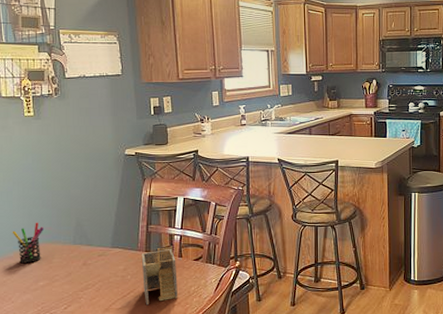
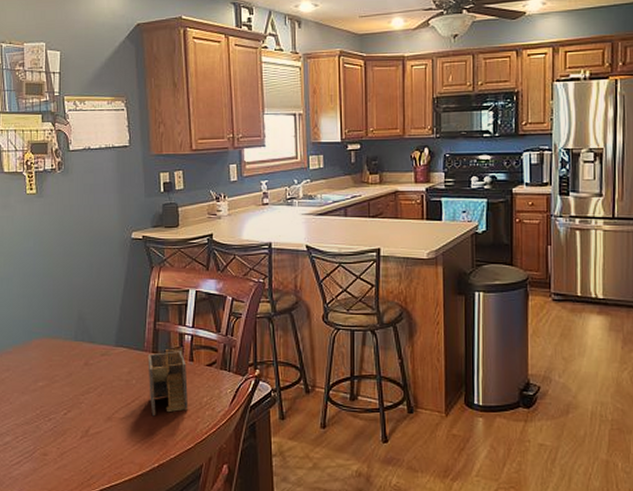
pen holder: present [12,222,45,264] -> none [11,313,45,360]

